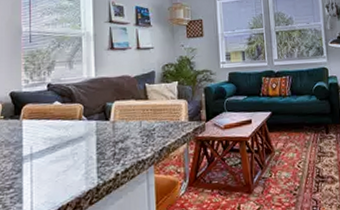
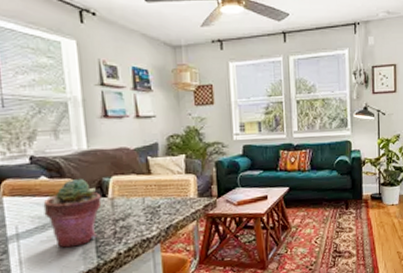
potted succulent: none [55,103,104,168] -> present [43,178,102,248]

